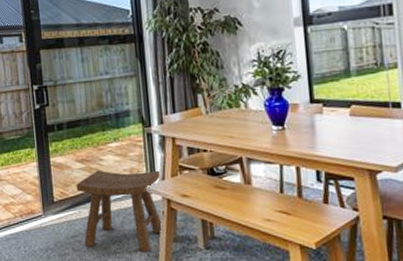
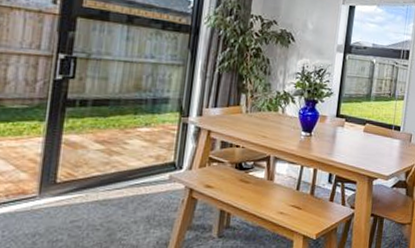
stool: present [76,170,164,253] -> none [84,153,188,240]

